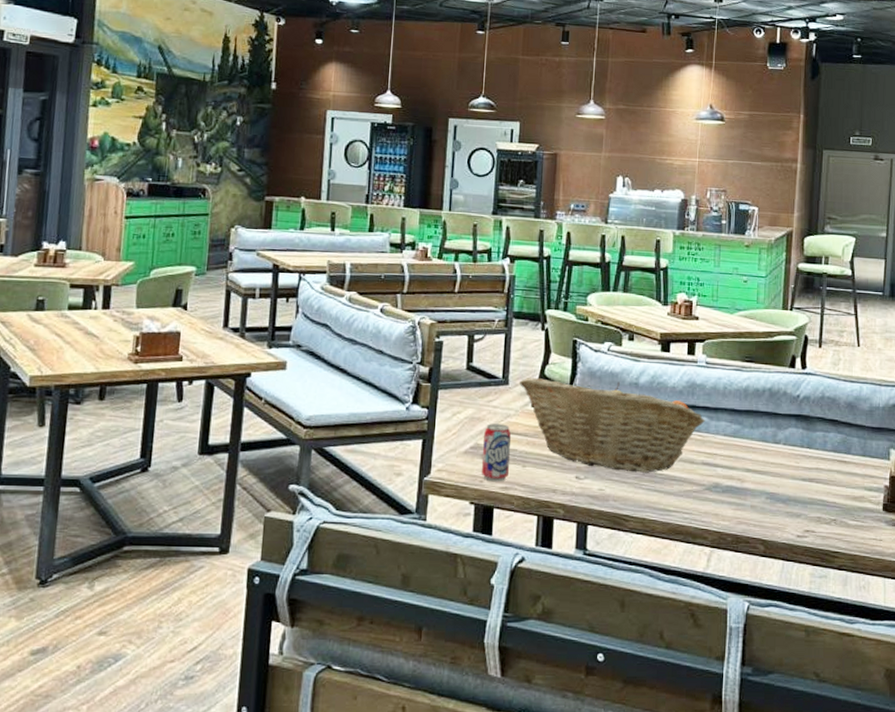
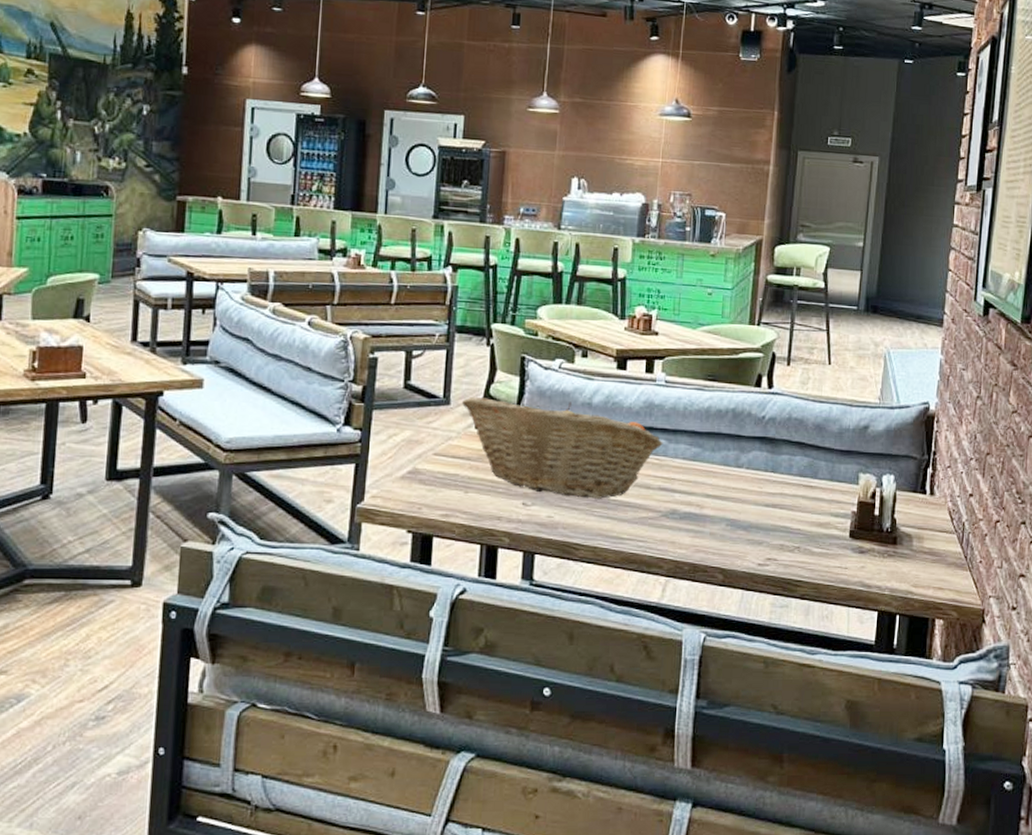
beverage can: present [482,424,512,482] -> none [420,447,453,509]

